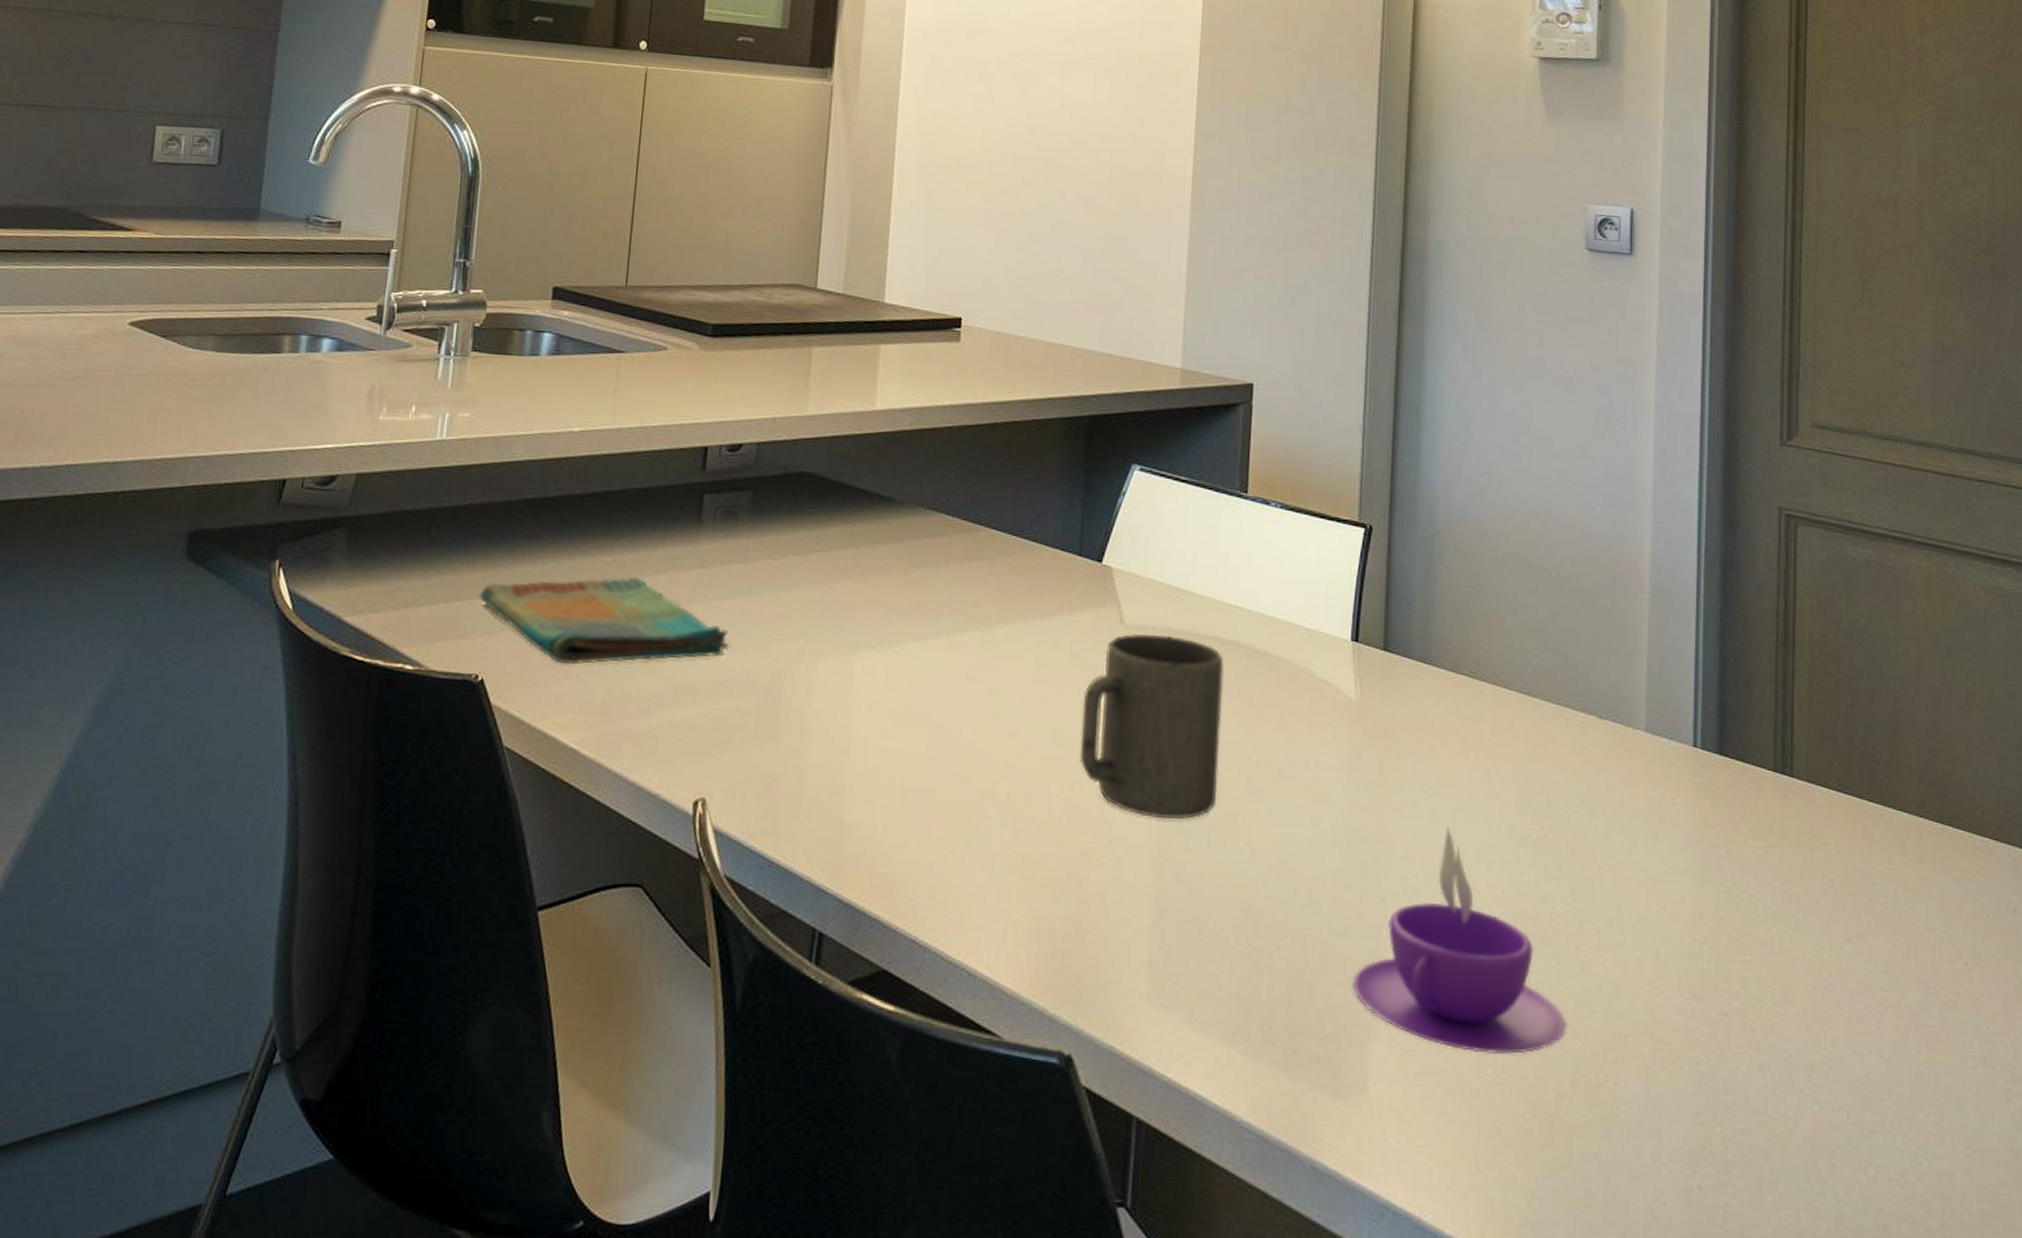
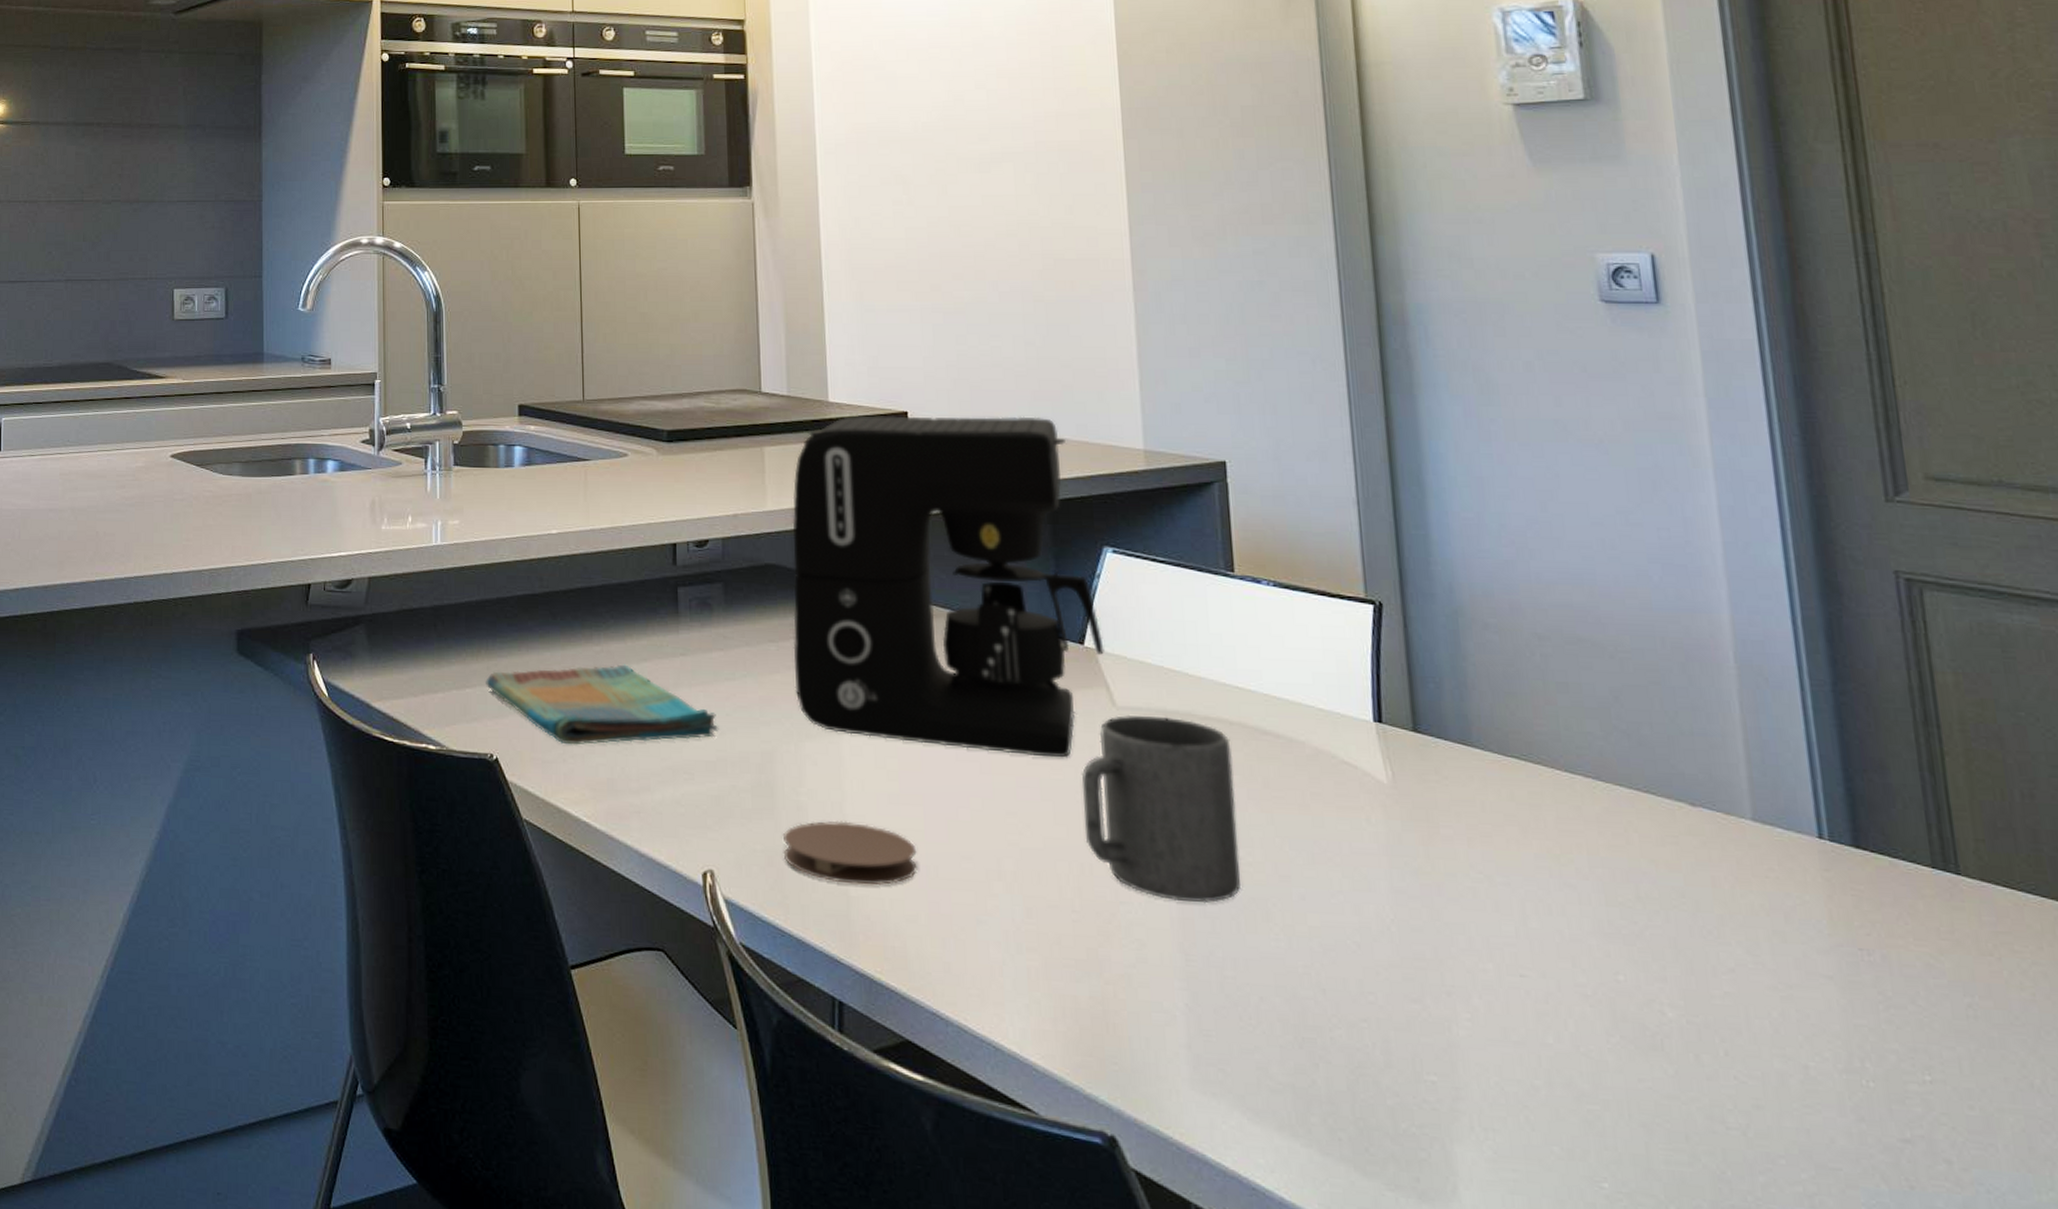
coaster: none [780,743,916,811] -> present [782,820,918,886]
coffee maker: none [813,319,1121,677] -> present [792,415,1104,758]
coffee cup: present [1352,826,1566,1054] -> none [1424,919,1697,1169]

